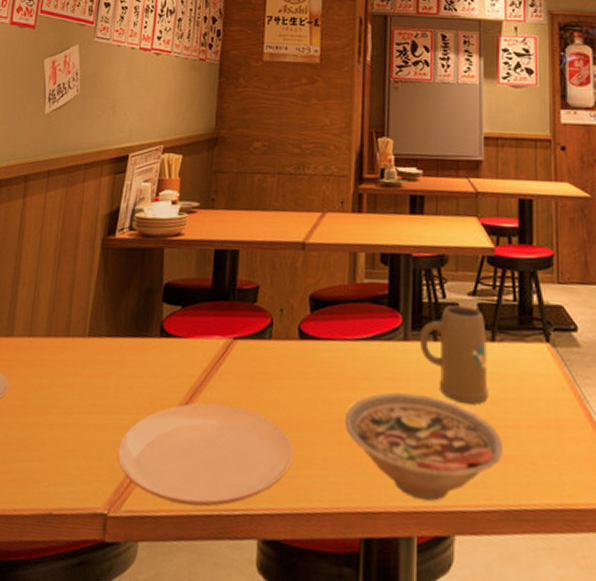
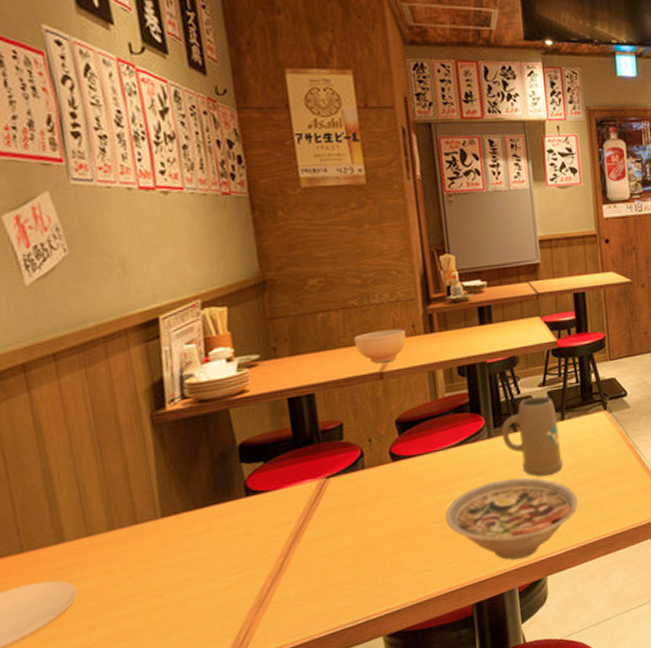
plate: present [117,403,294,507] -> none [225,535,404,637]
soup bowl: none [283,200,335,234] -> present [353,328,407,364]

